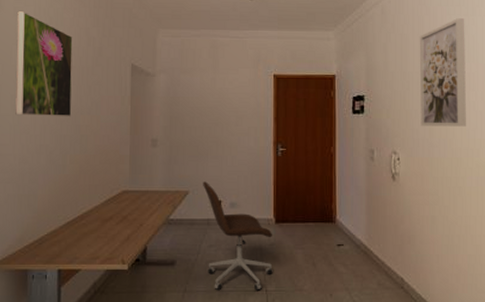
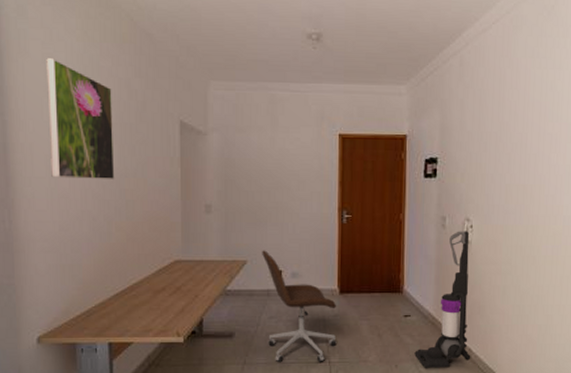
vacuum cleaner: none [348,163,404,298] -> present [414,231,471,368]
wall art: present [419,18,466,127] -> none [496,72,551,192]

